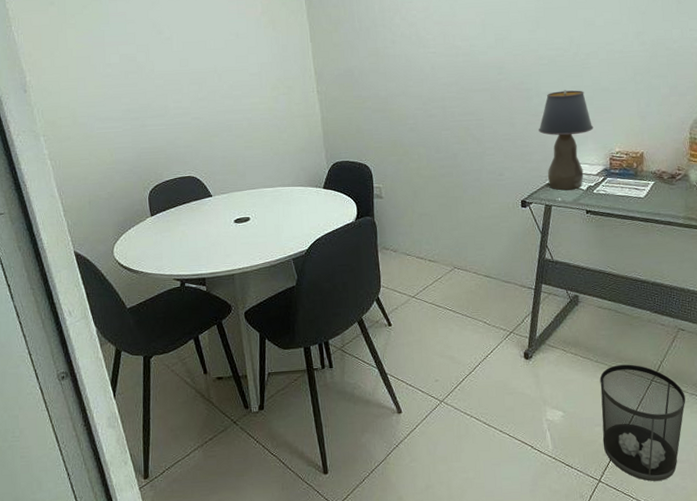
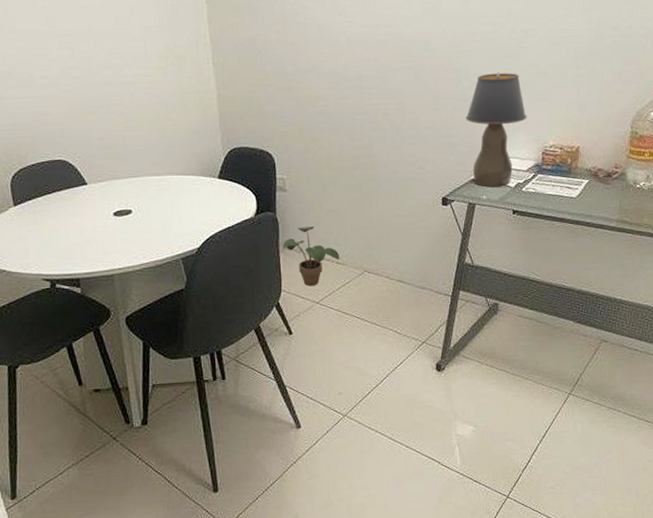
potted plant: none [380,229,432,282] -> present [282,226,340,287]
waste bin: present [599,364,686,481] -> none [514,377,603,497]

